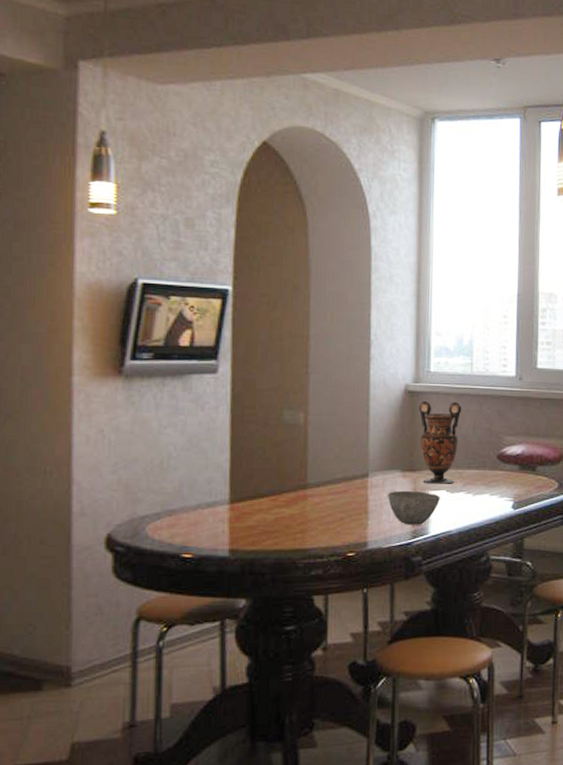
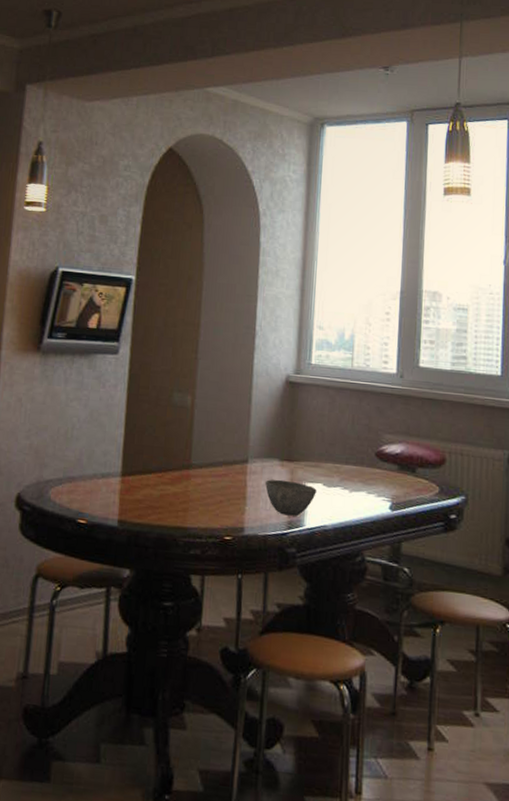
vase: present [418,400,462,484] -> none [298,392,341,478]

